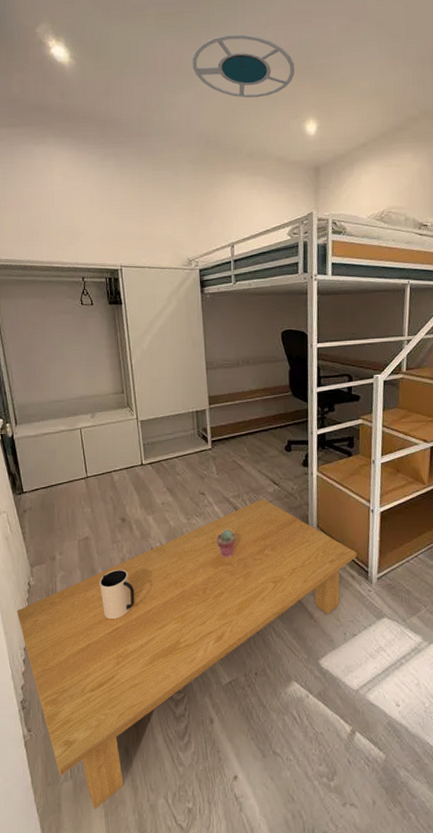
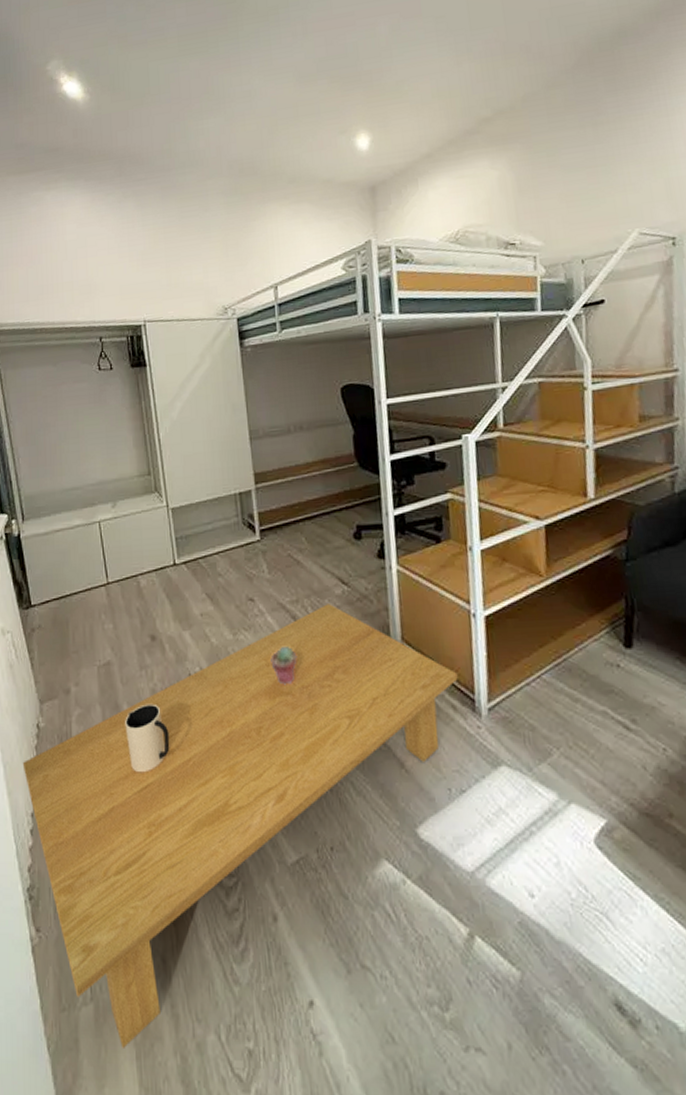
ceiling lamp: present [192,33,295,98] -> none [220,46,340,117]

